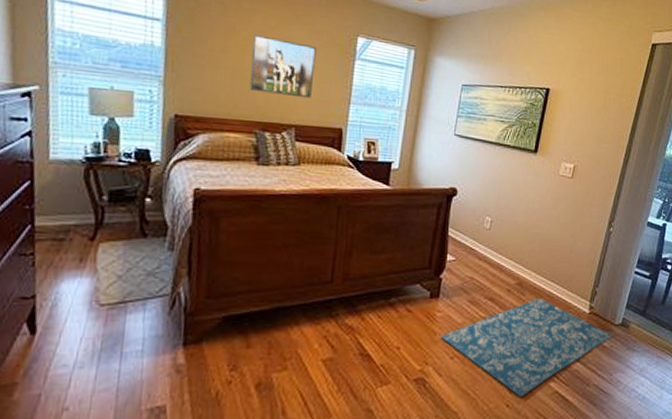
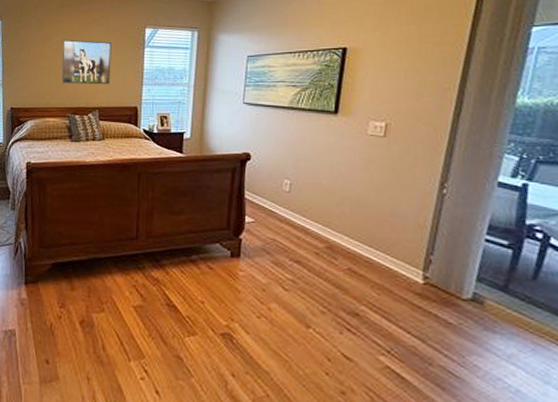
rug: present [439,298,614,397] -> none [244,263,462,367]

